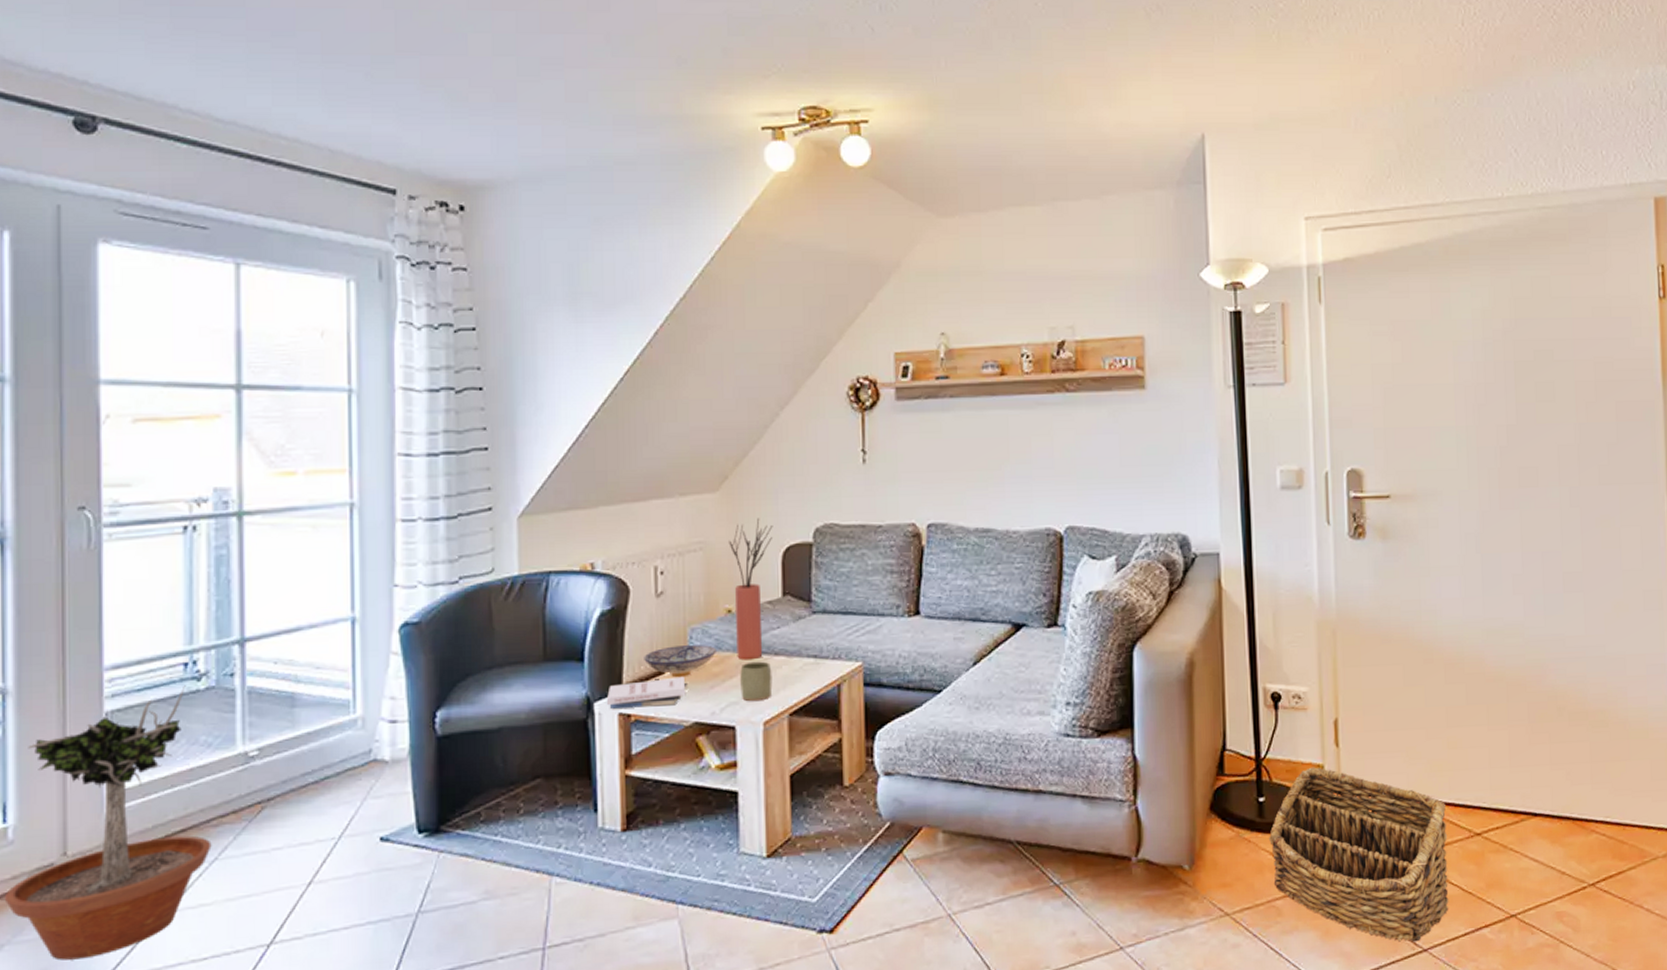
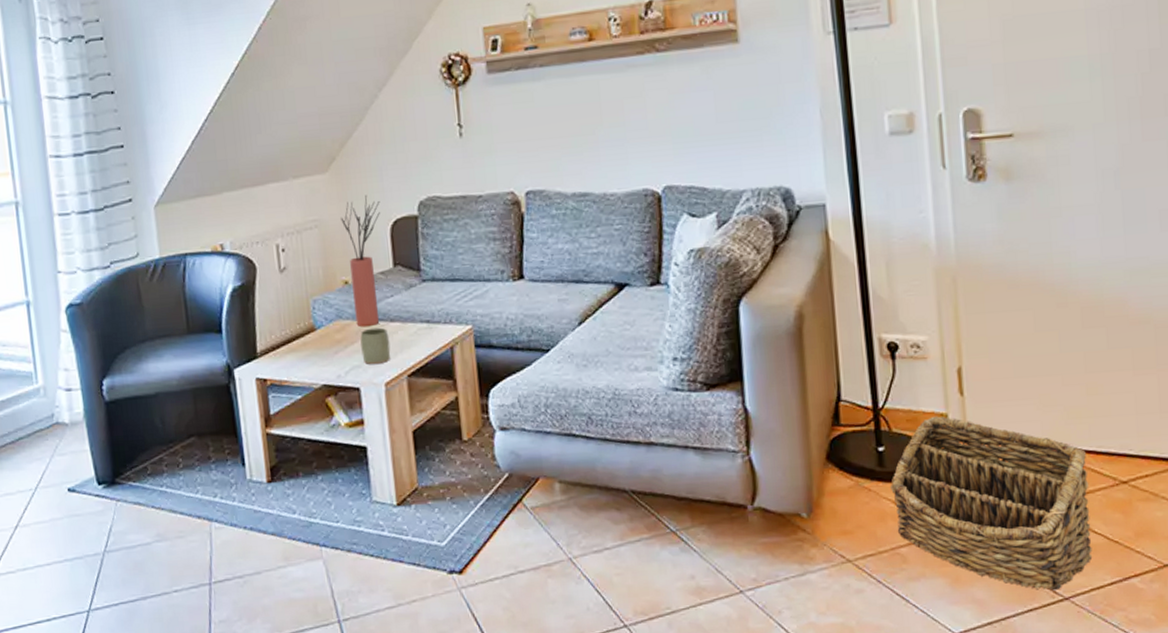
books: present [607,676,689,709] -> none [245,343,316,374]
bowl: present [644,645,716,678] -> none [273,314,338,345]

